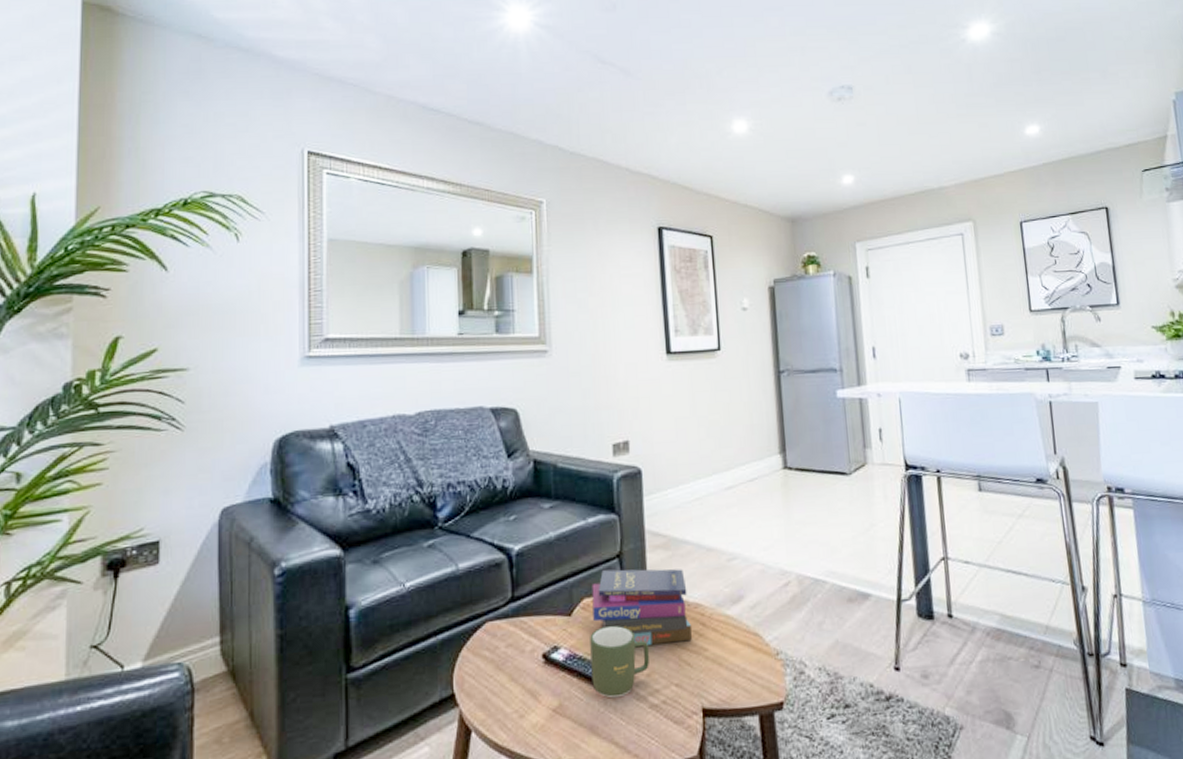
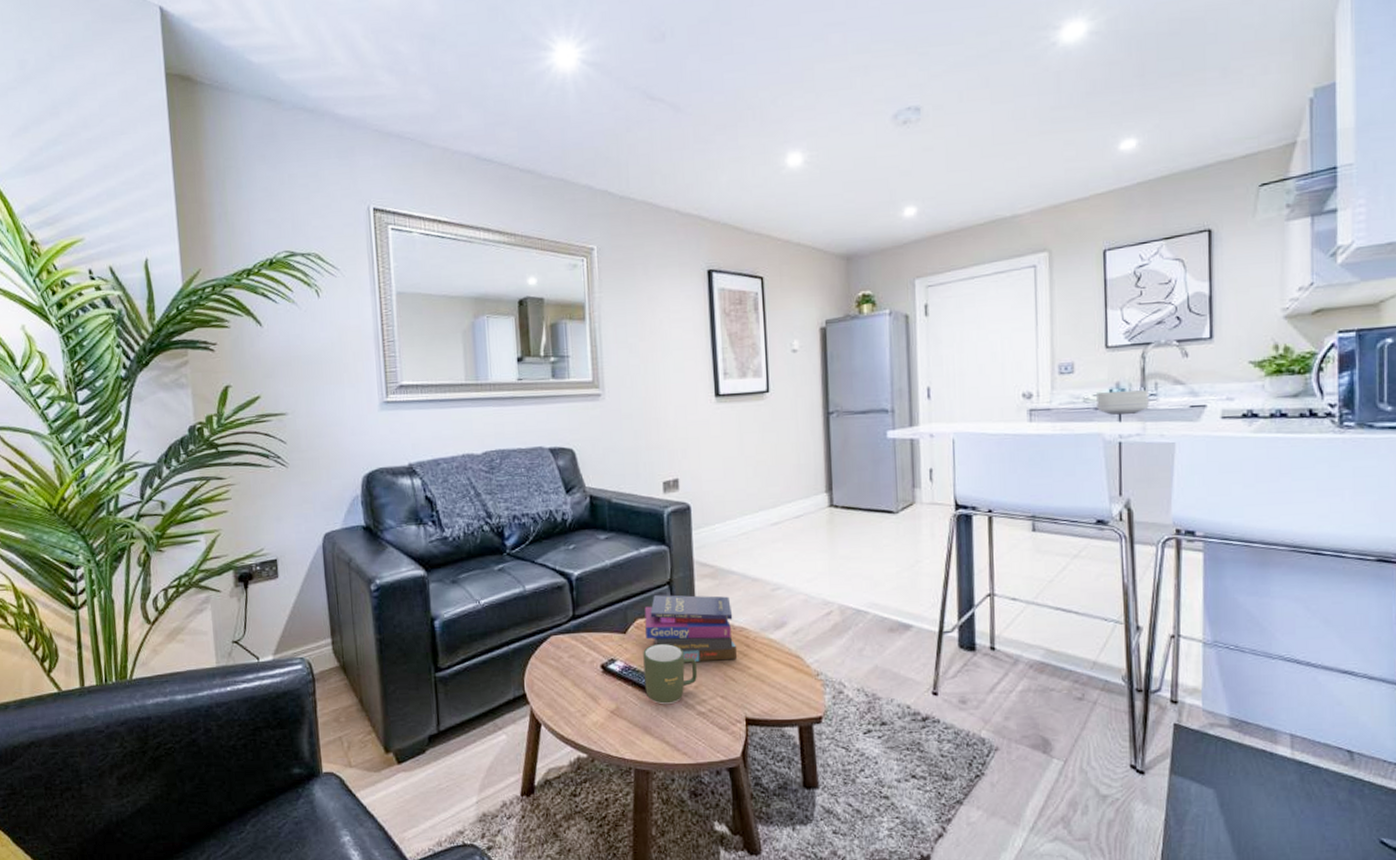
bowl: none [1024,352,1073,376] -> present [1095,390,1150,416]

